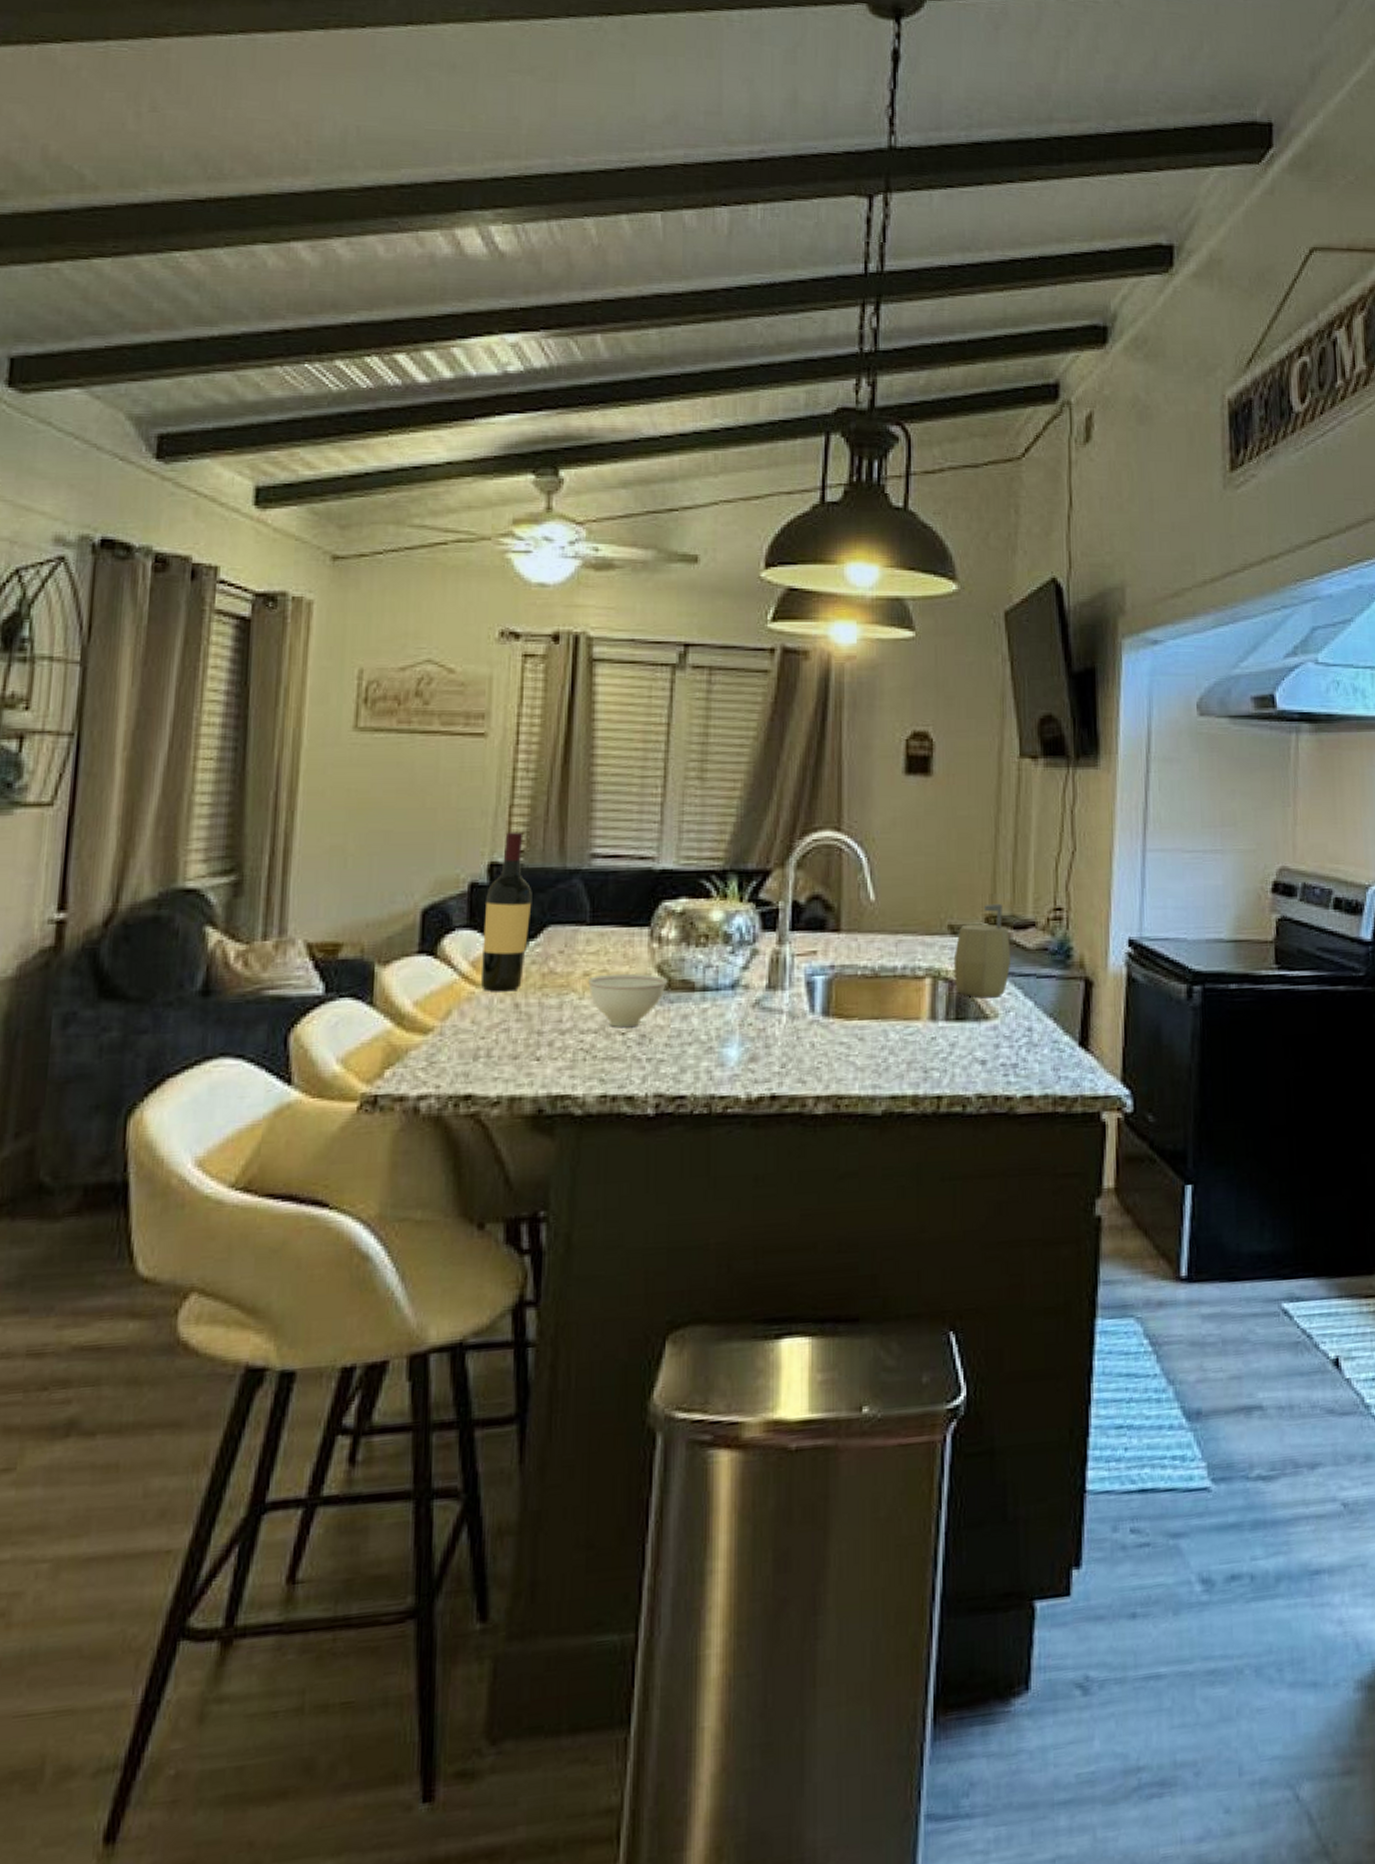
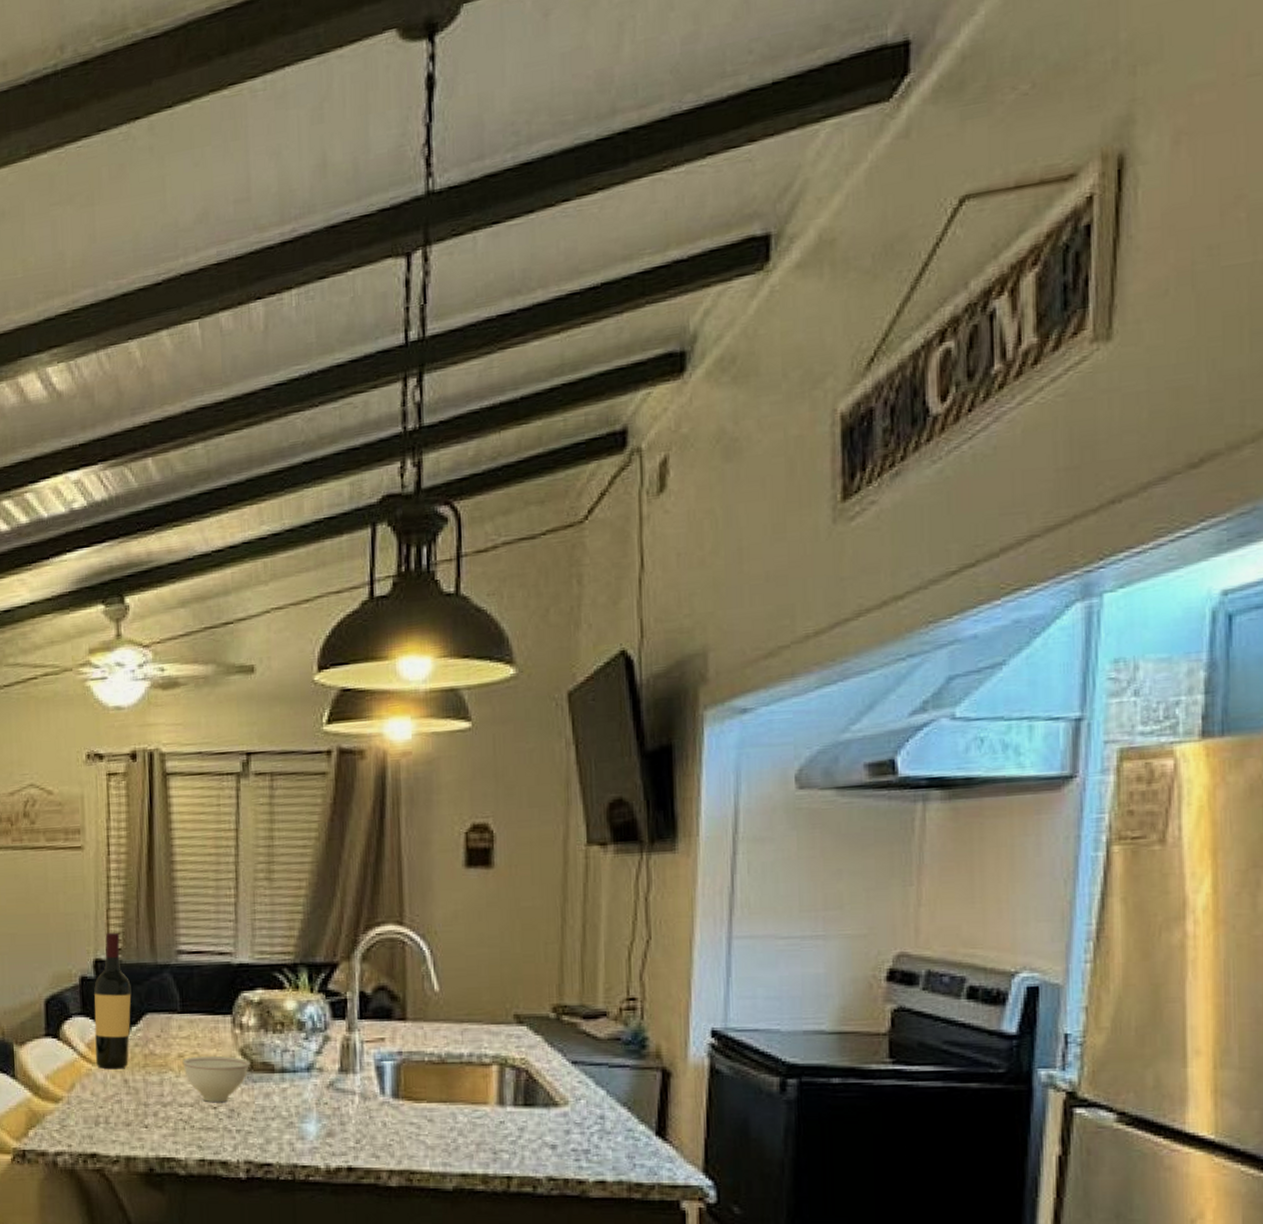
soap dispenser: present [953,903,1011,998] -> none [520,993,581,1086]

